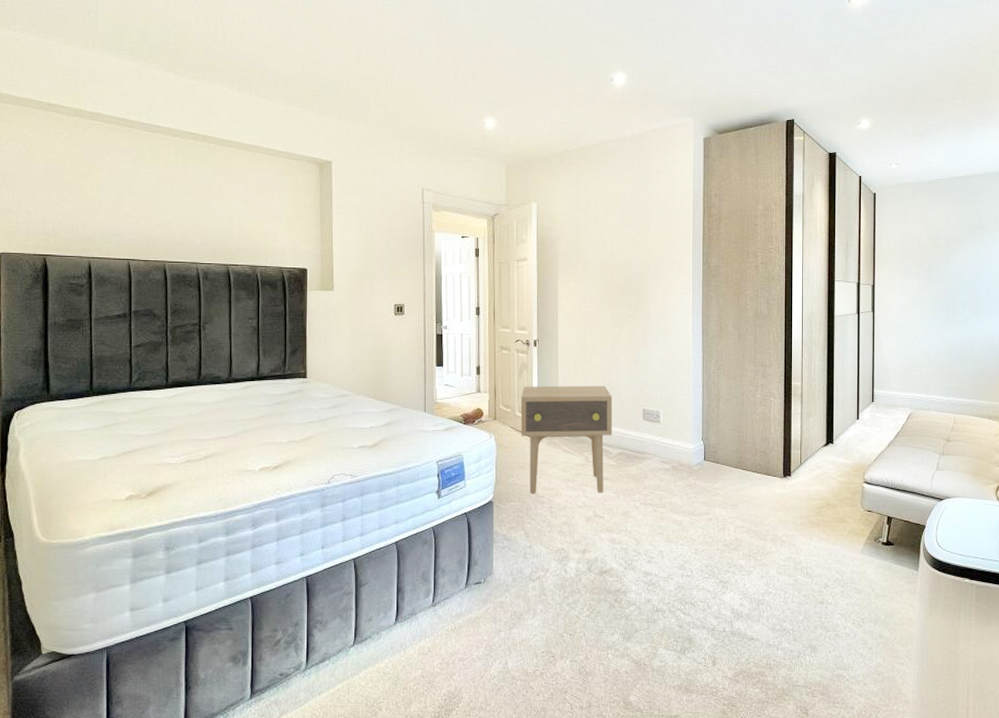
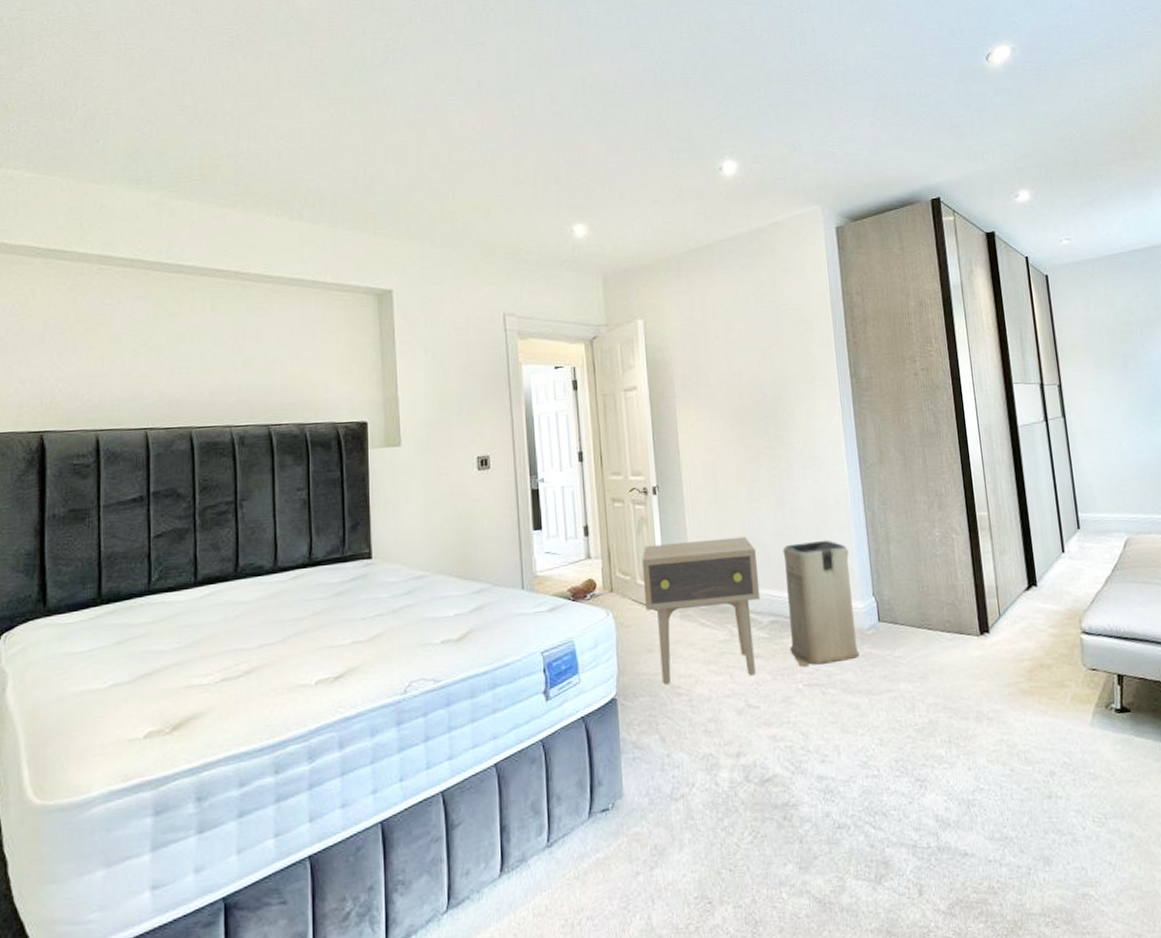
laundry basket: none [632,393,687,490] -> present [783,540,860,667]

